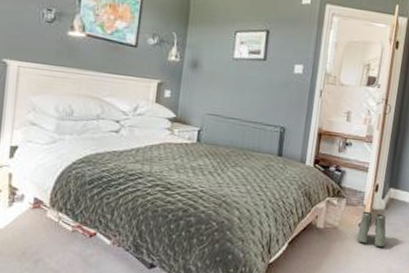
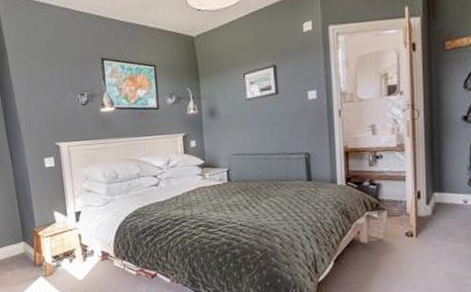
boots: present [357,211,387,248] -> none [406,219,440,254]

